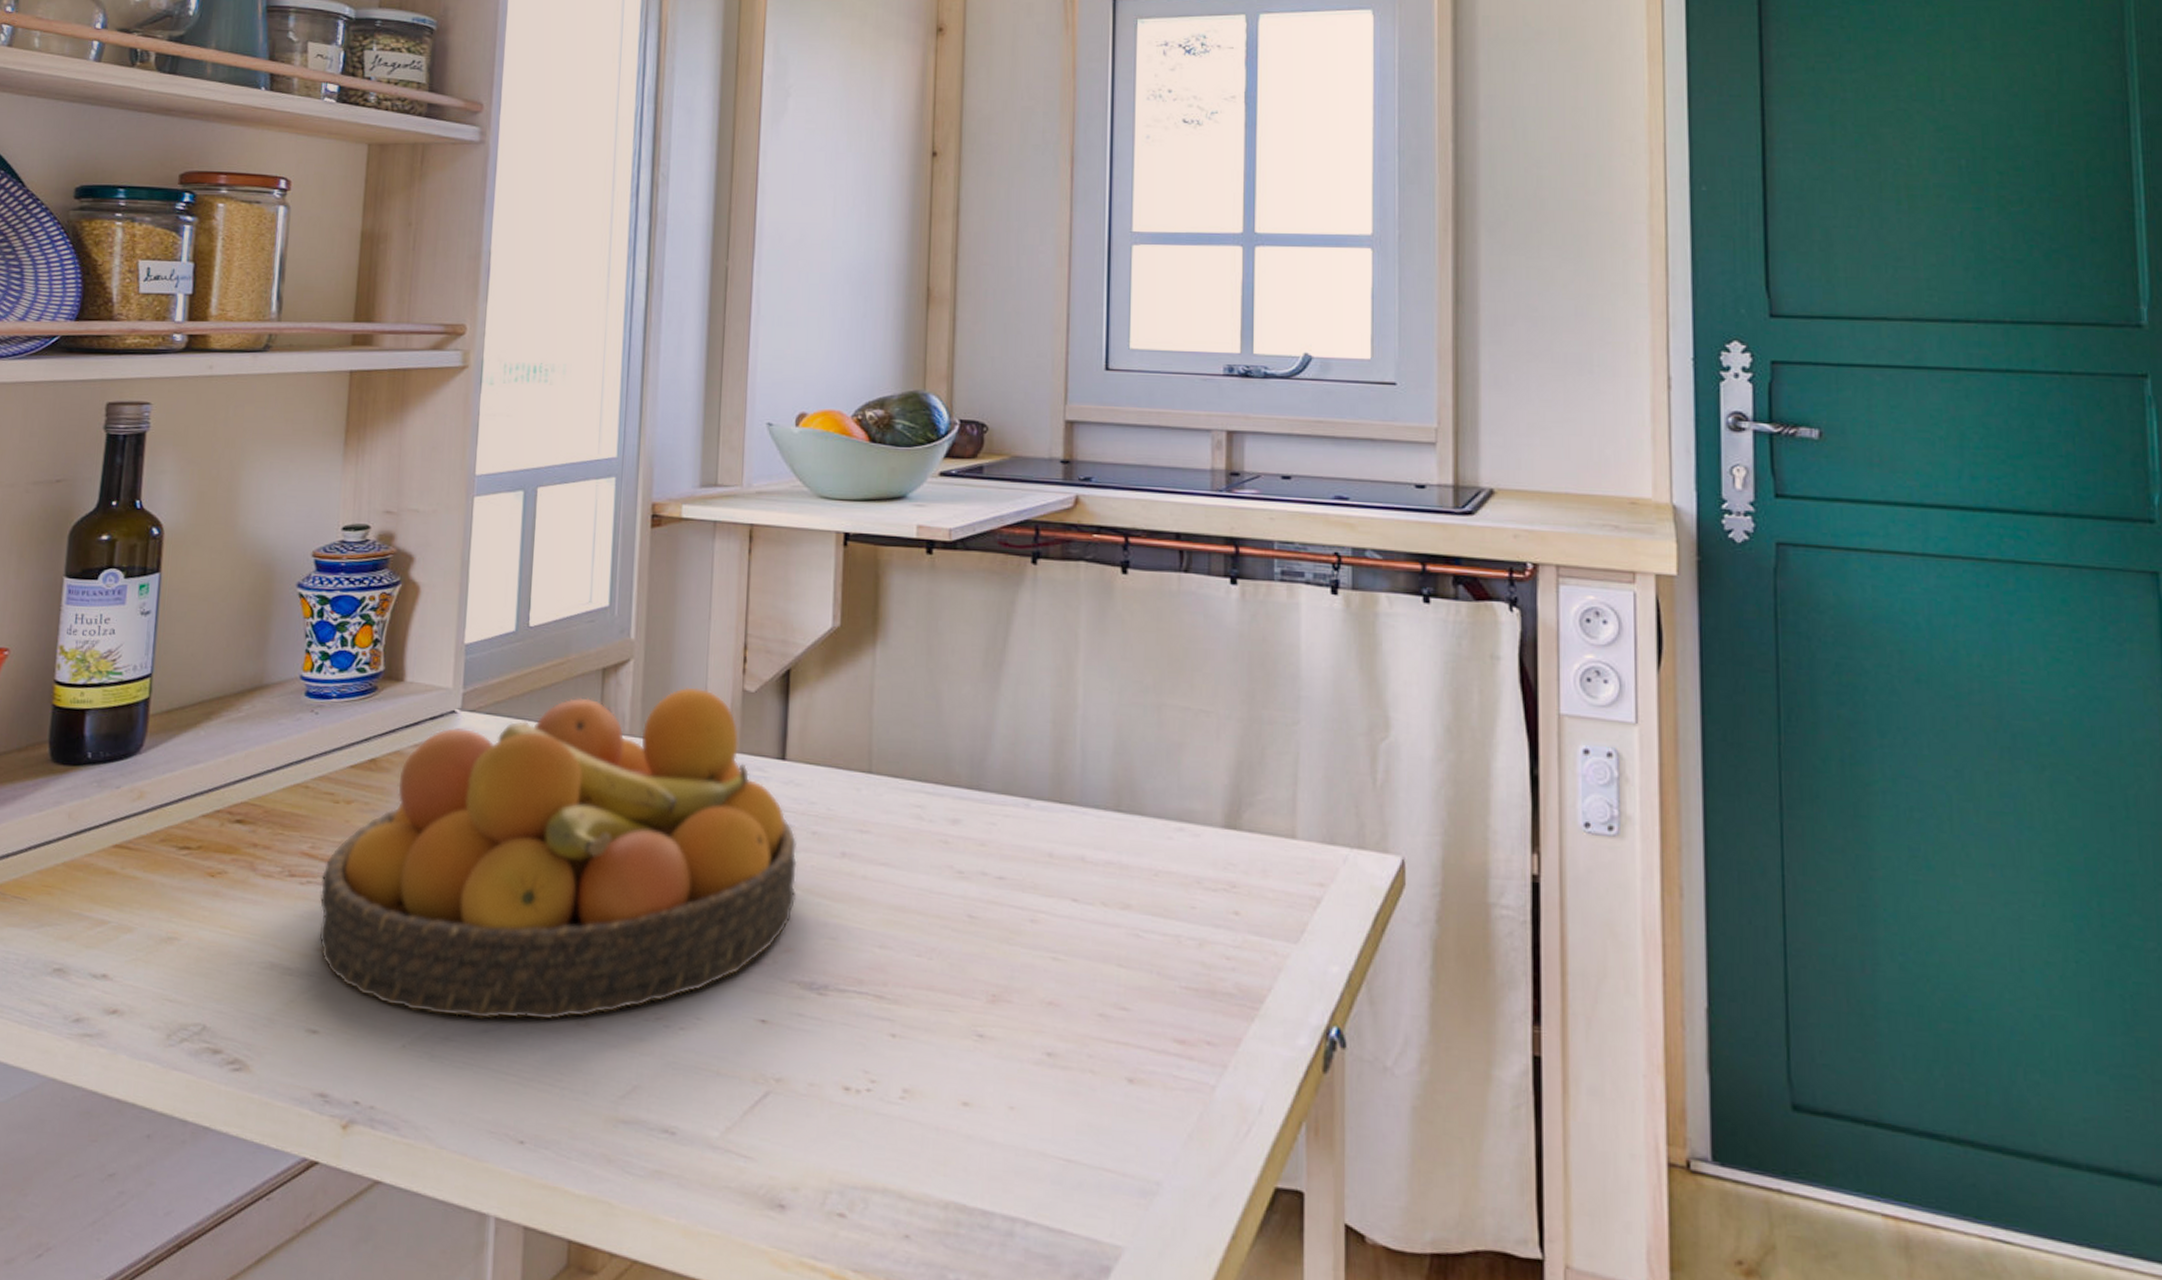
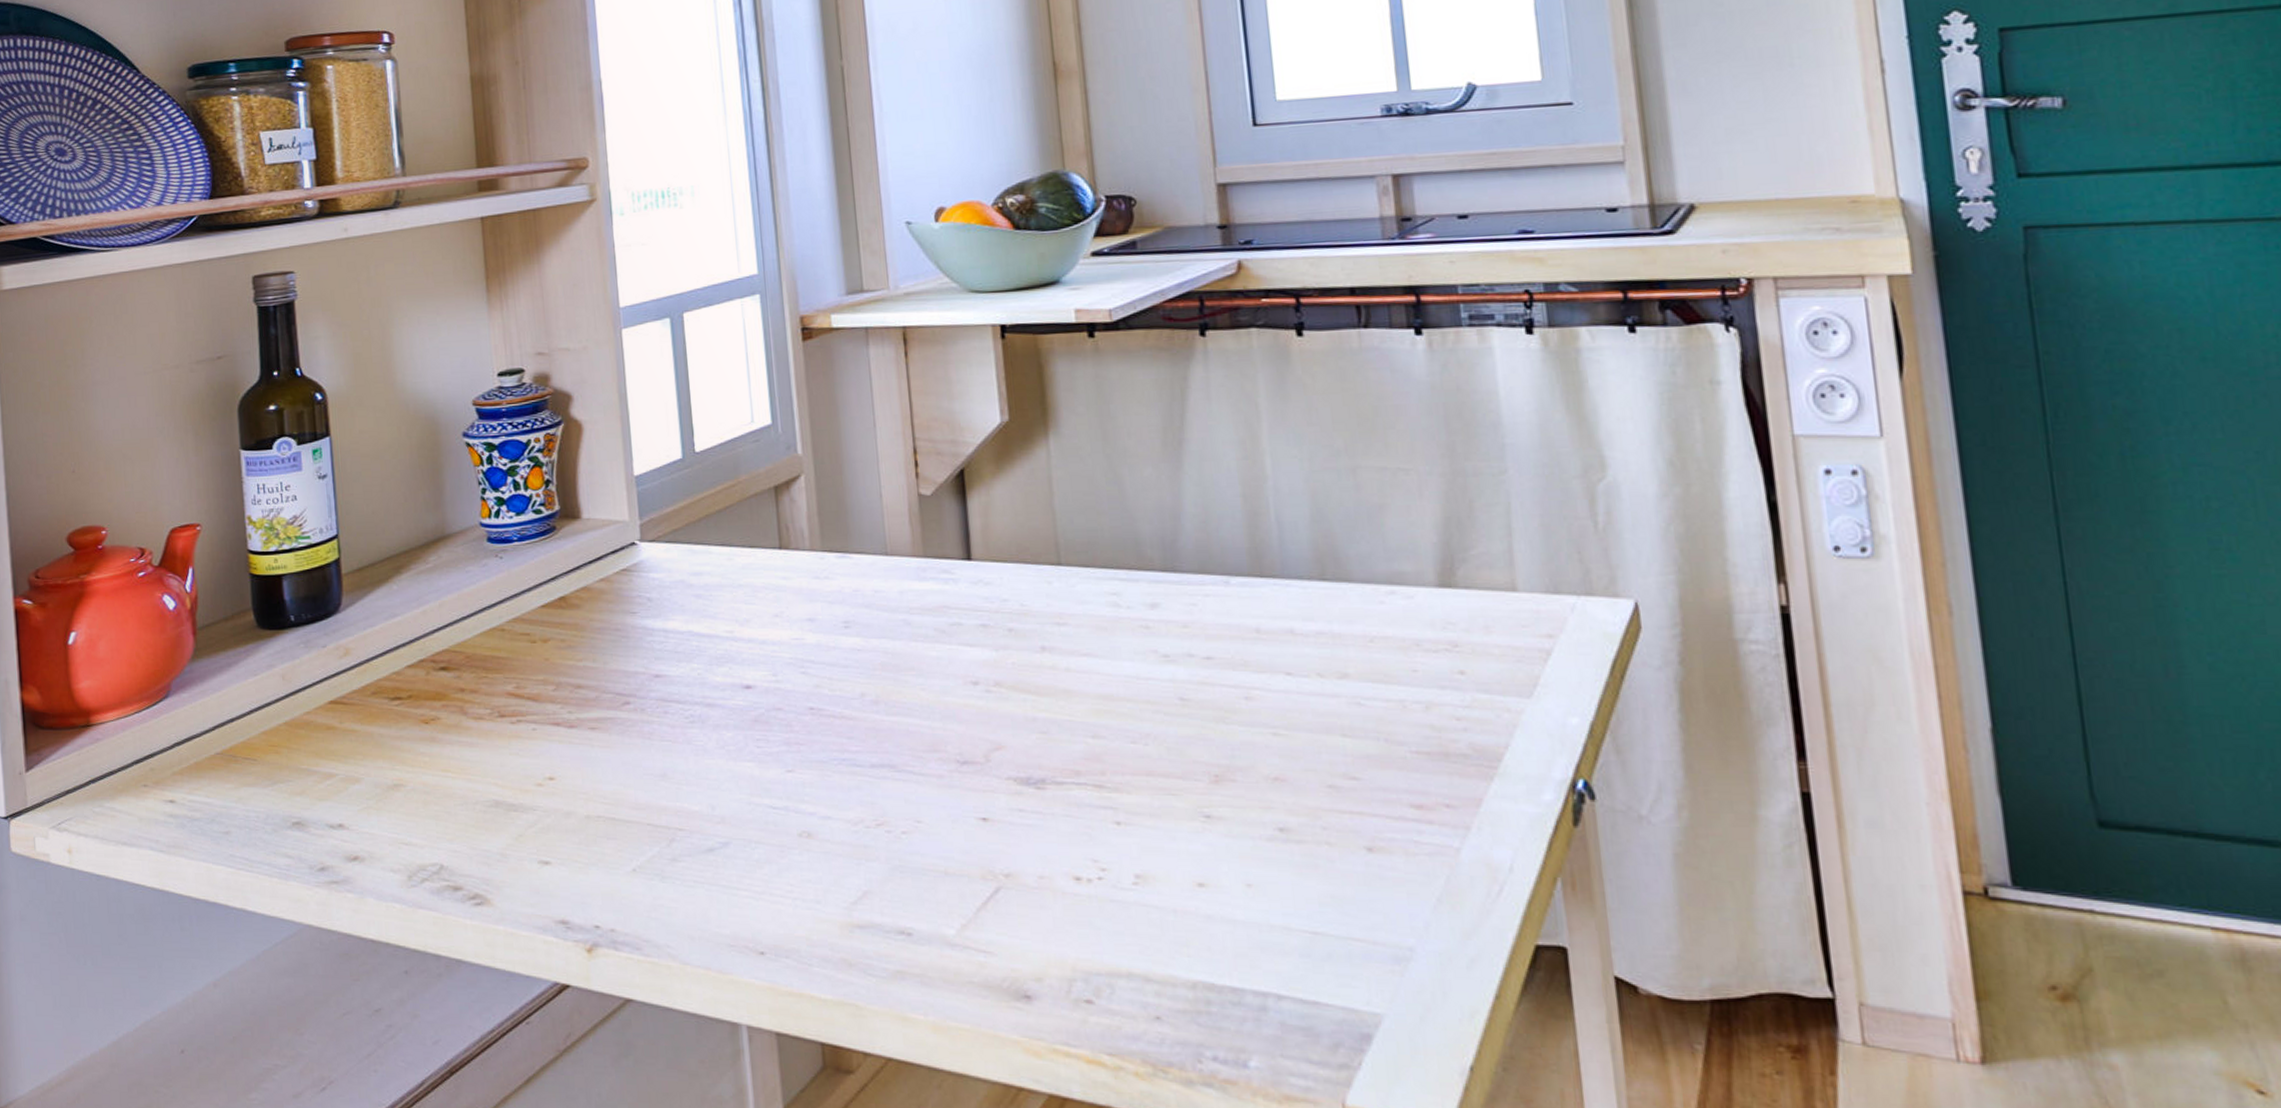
fruit bowl: present [319,687,797,1020] -> none [530,496,1001,839]

